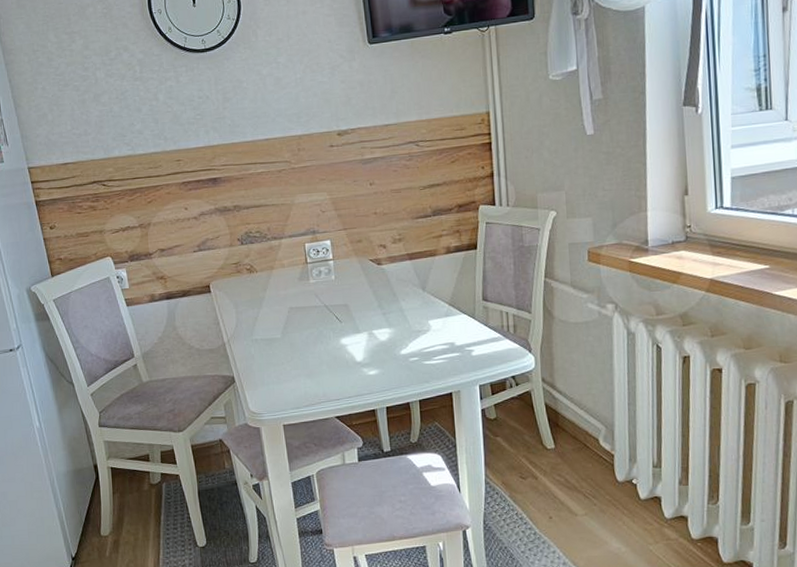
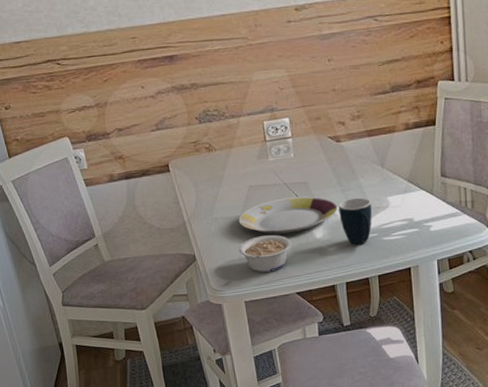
plate: none [278,319,379,357] -> present [238,196,339,234]
legume: none [278,357,332,395] -> present [238,235,292,272]
mug: none [379,320,413,369] -> present [338,197,372,245]

